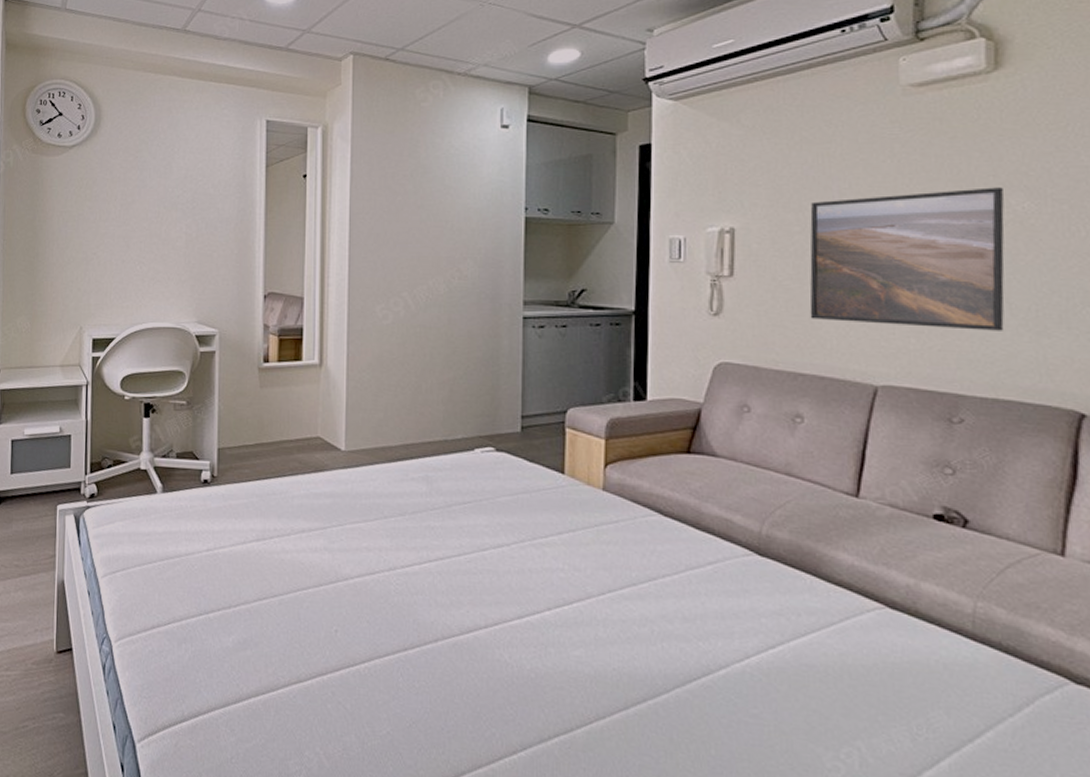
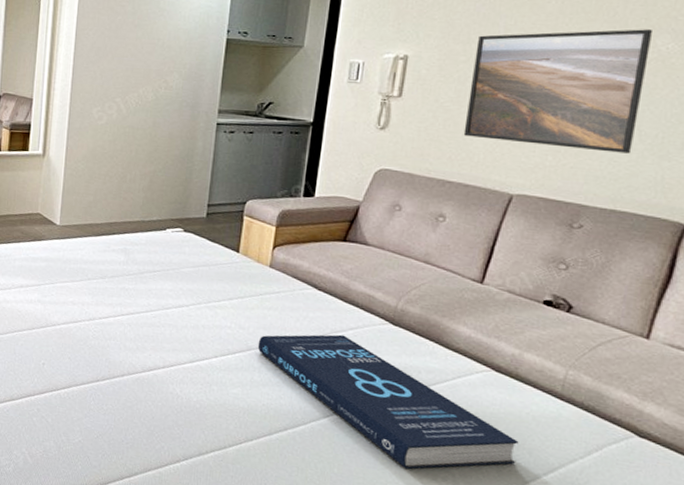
book: none [599,571,932,745] -> present [257,334,519,470]

